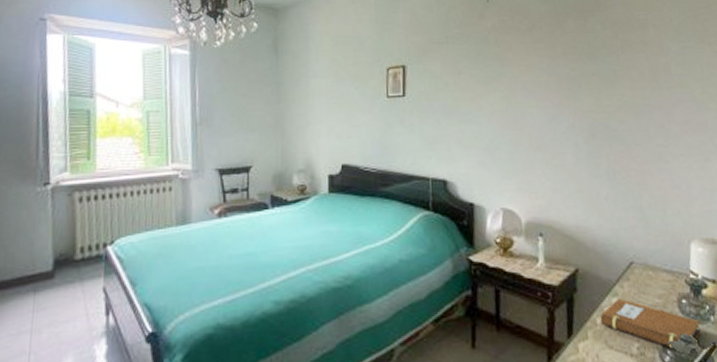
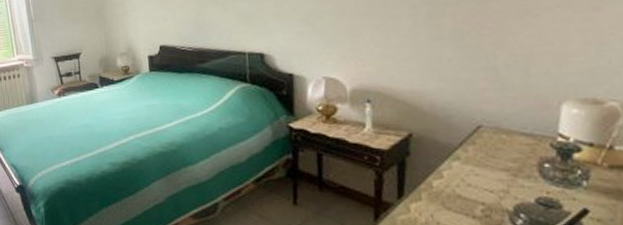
notebook: present [600,299,701,350] -> none [436,162,568,213]

